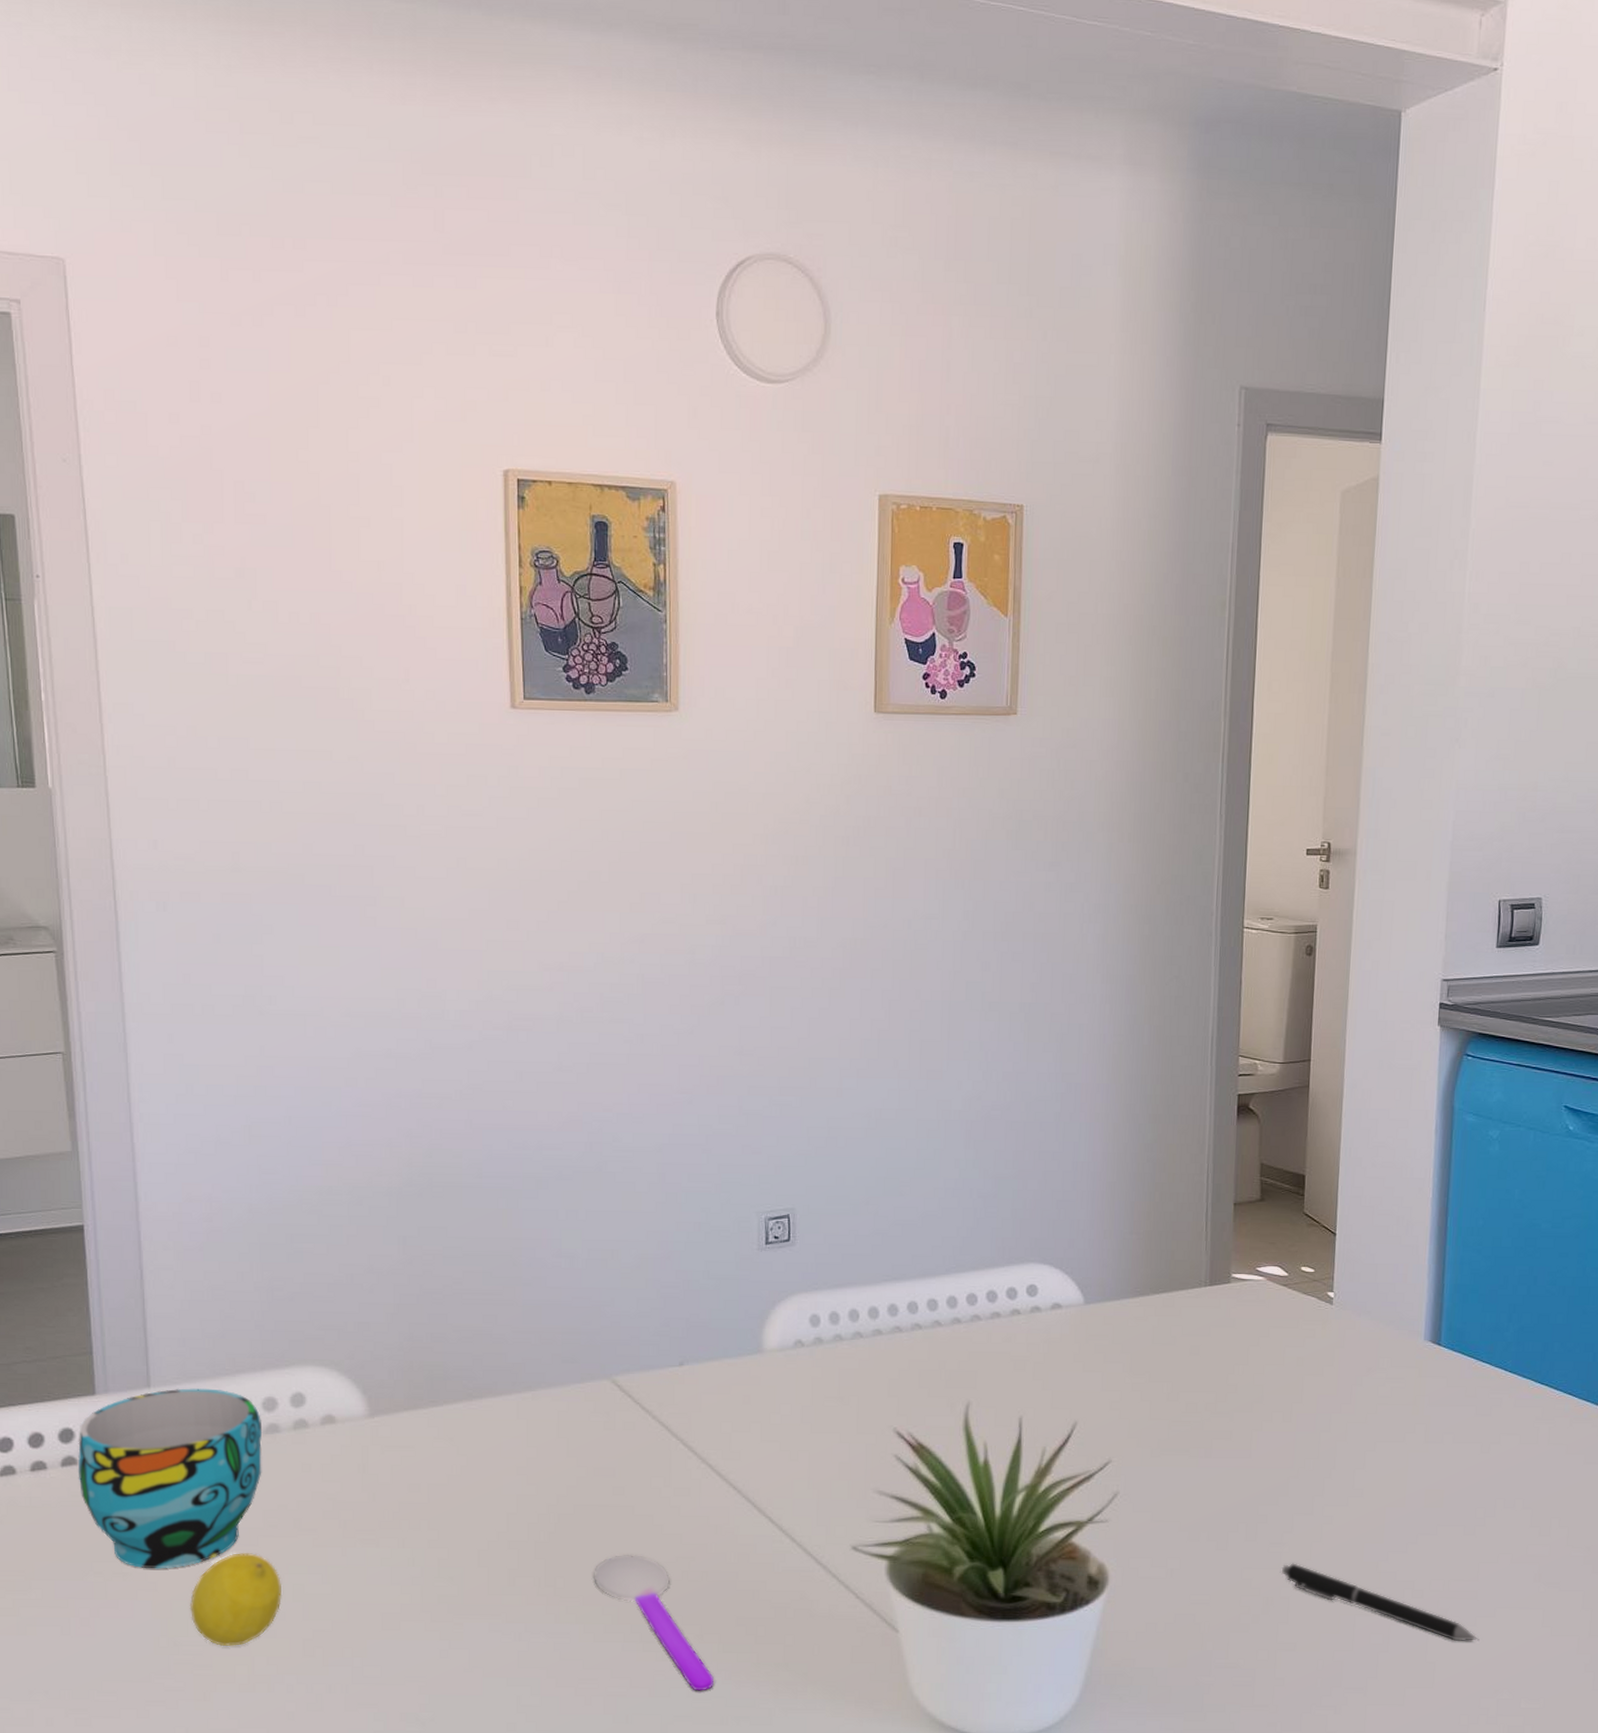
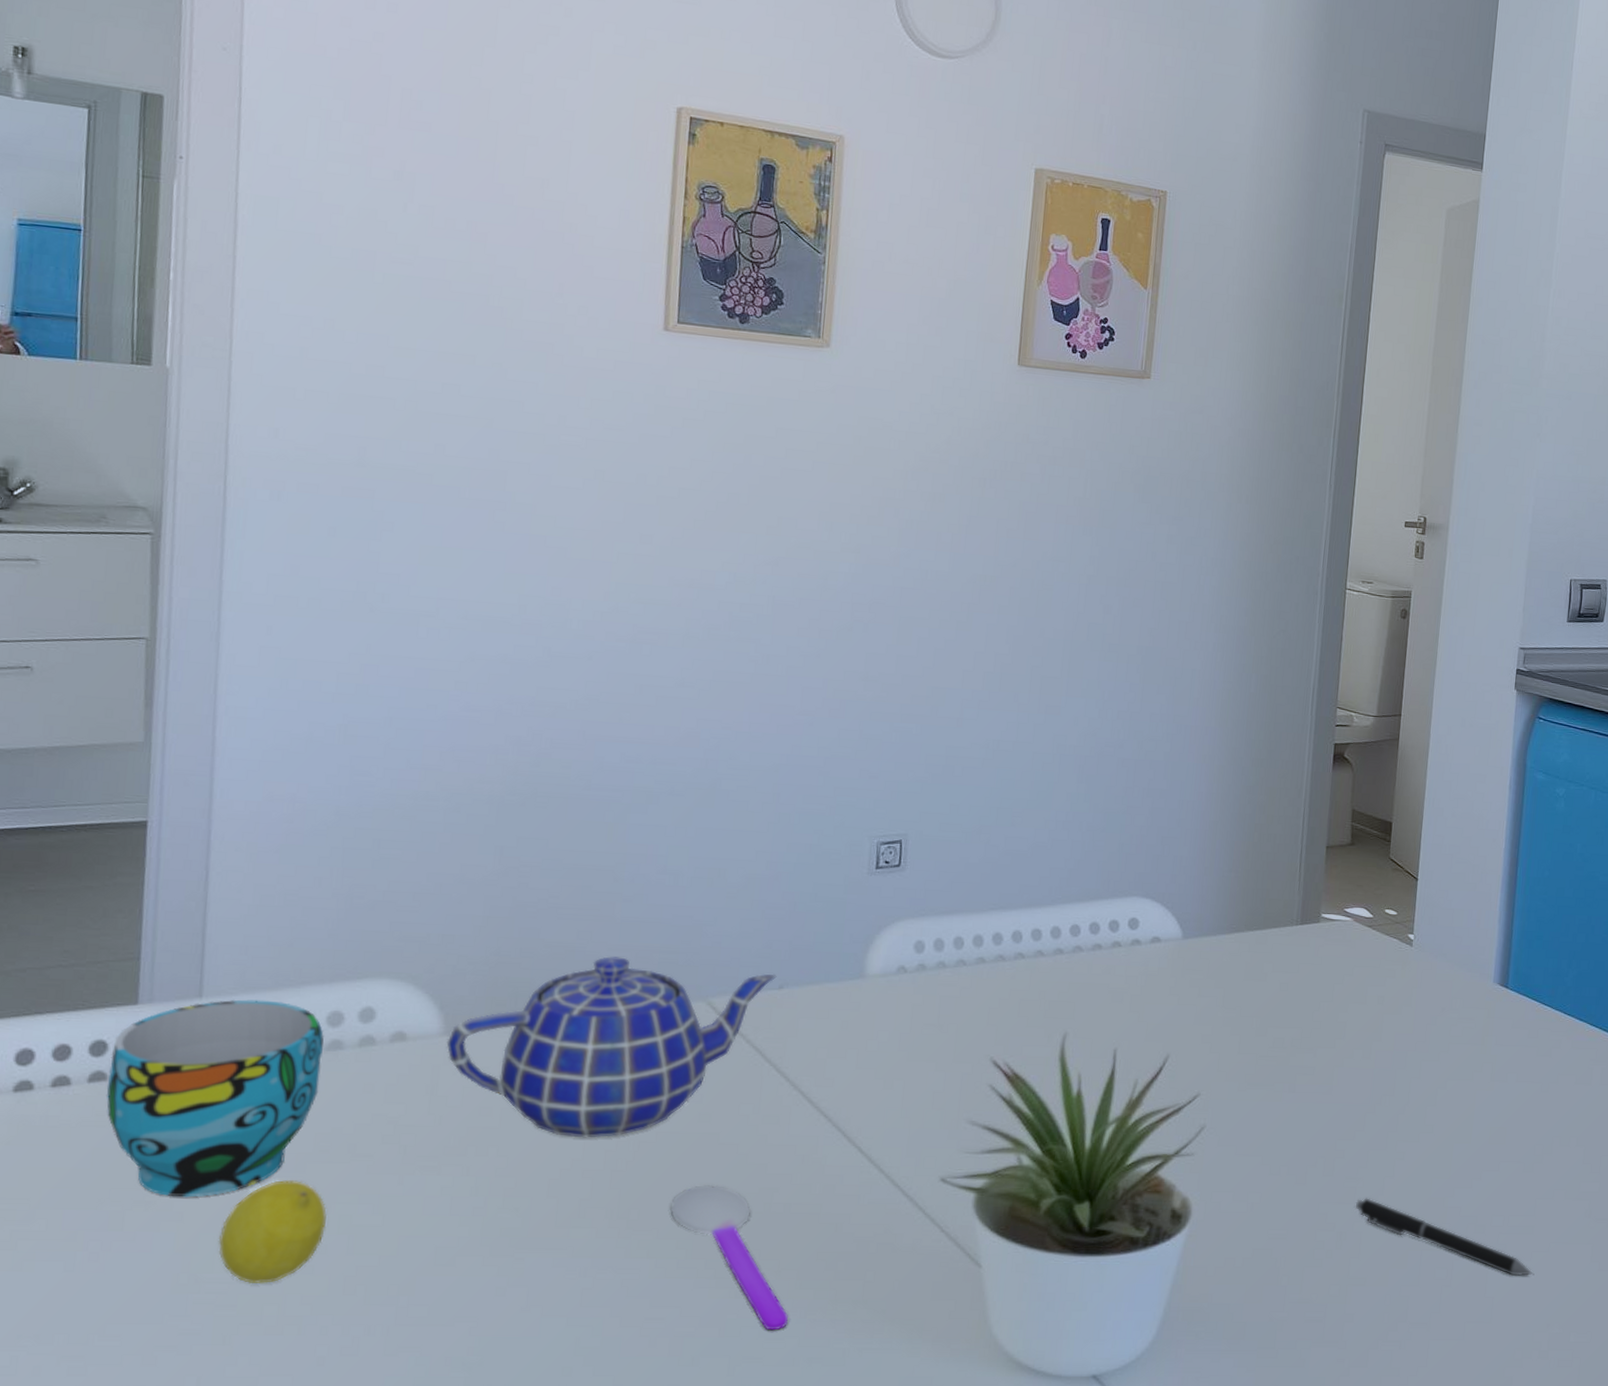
teapot: none [372,1339,677,1512] -> present [446,956,777,1138]

